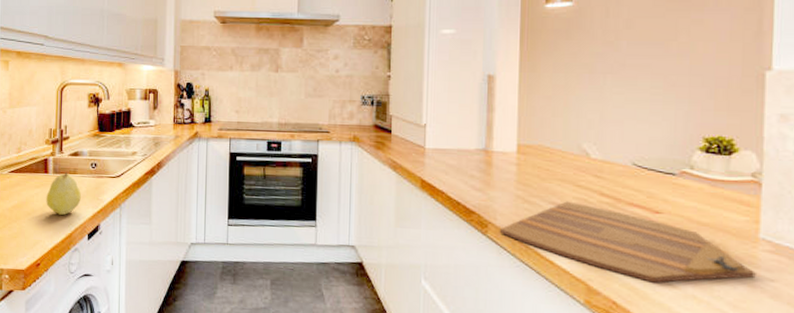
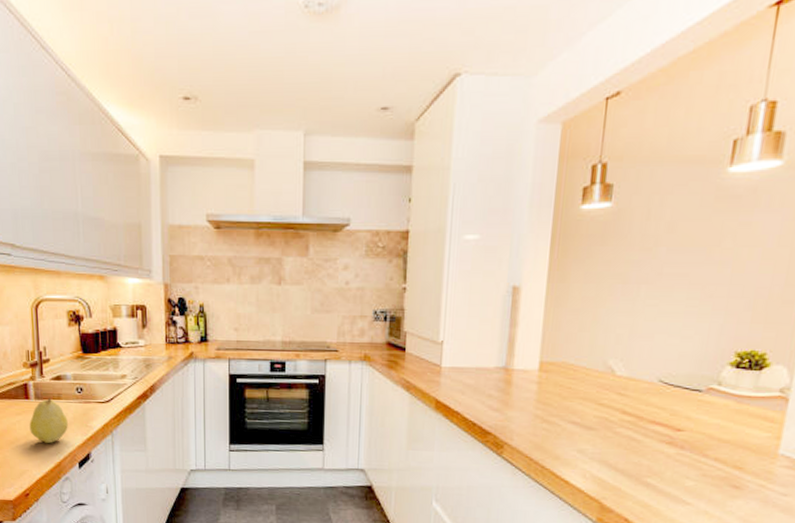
cutting board: present [499,201,756,283] -> none [515,420,770,500]

